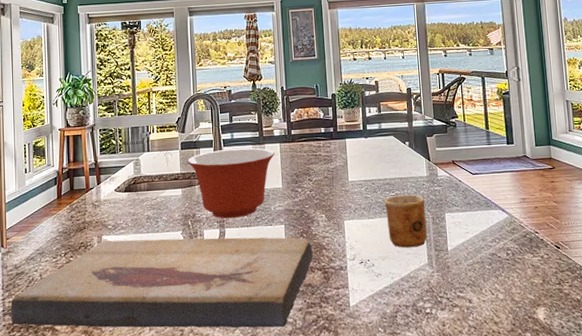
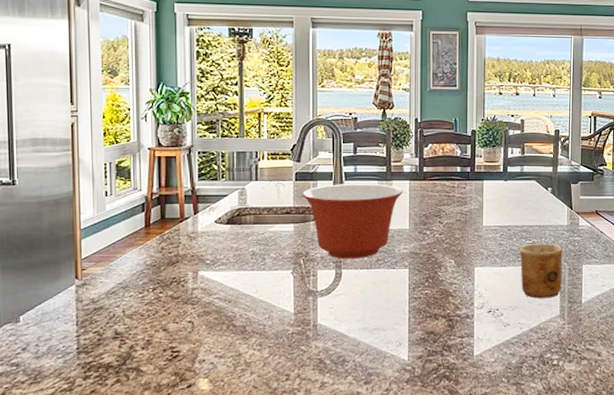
fish fossil: present [11,237,313,328] -> none [87,277,438,375]

